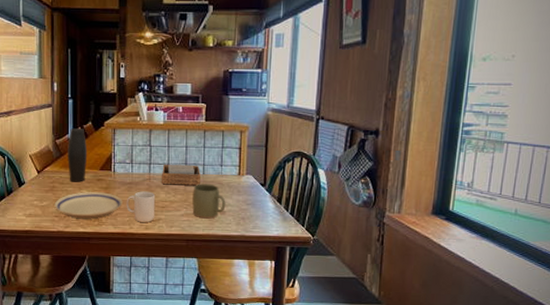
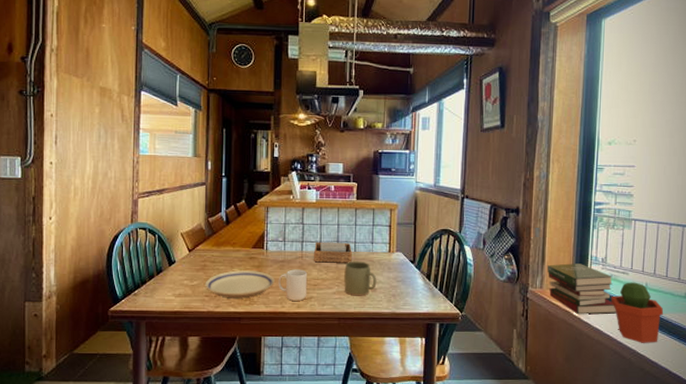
vase: present [68,128,88,182] -> none [220,206,240,261]
books: none [406,188,481,241] -> present [547,263,616,315]
succulent plant: none [475,208,534,272] -> present [611,282,664,343]

